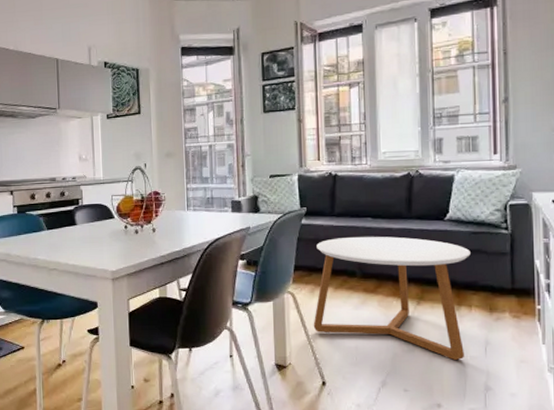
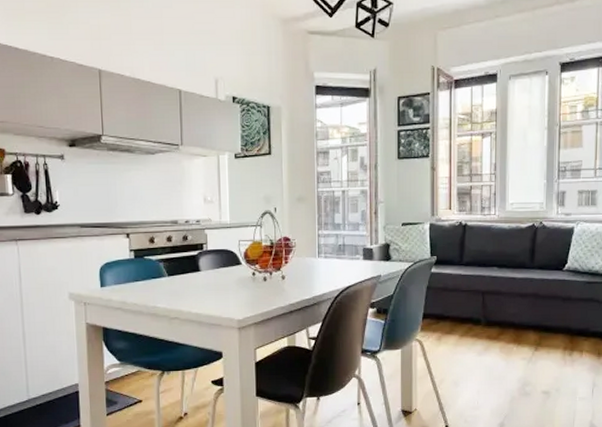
coffee table: present [313,236,471,361] -> none [439,285,584,402]

